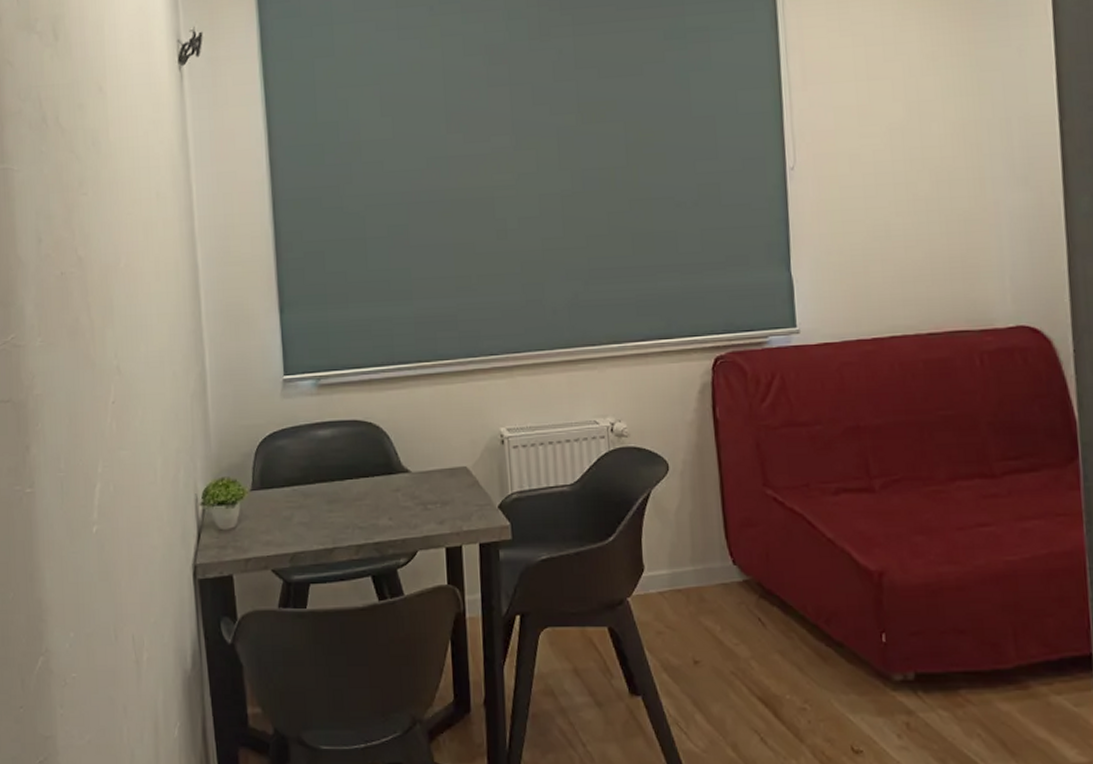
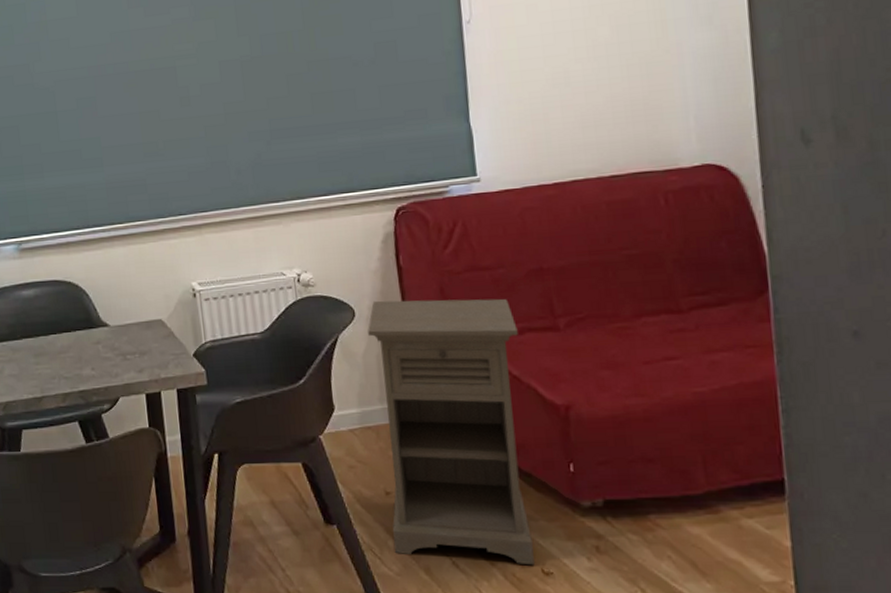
nightstand: none [681,454,844,743] -> present [368,298,535,565]

